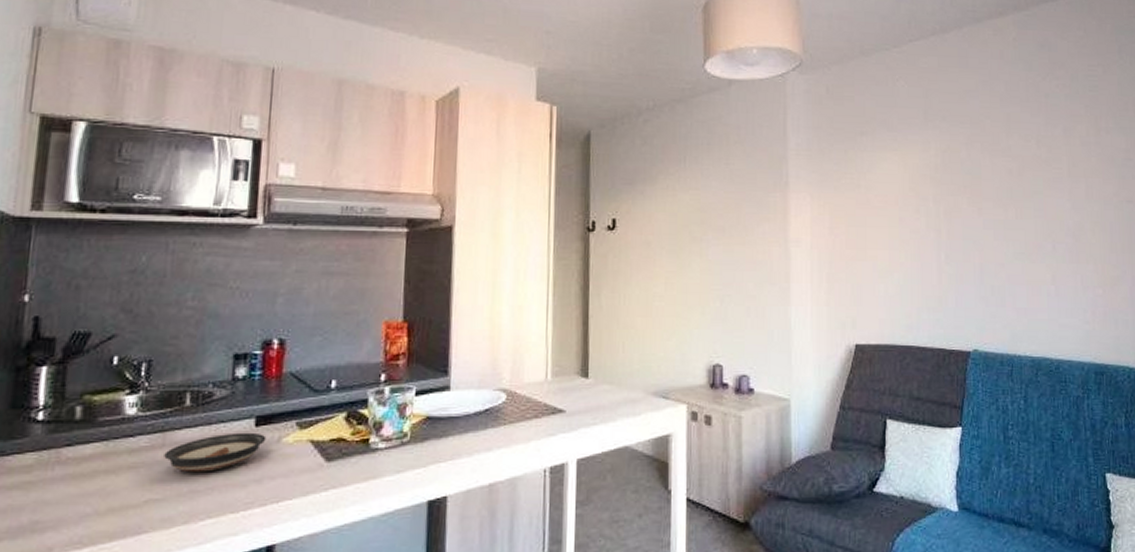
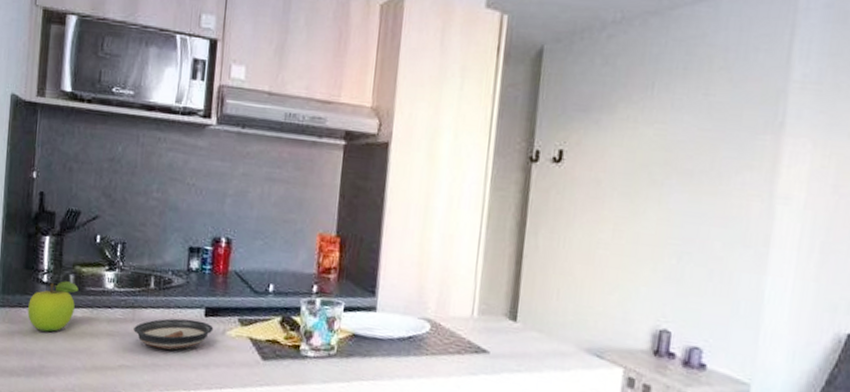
fruit: none [14,415,89,480] -> present [28,281,79,332]

